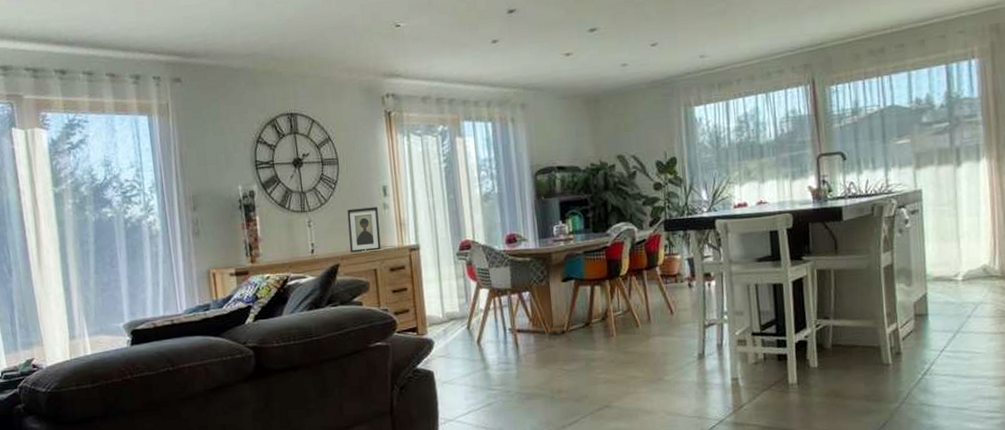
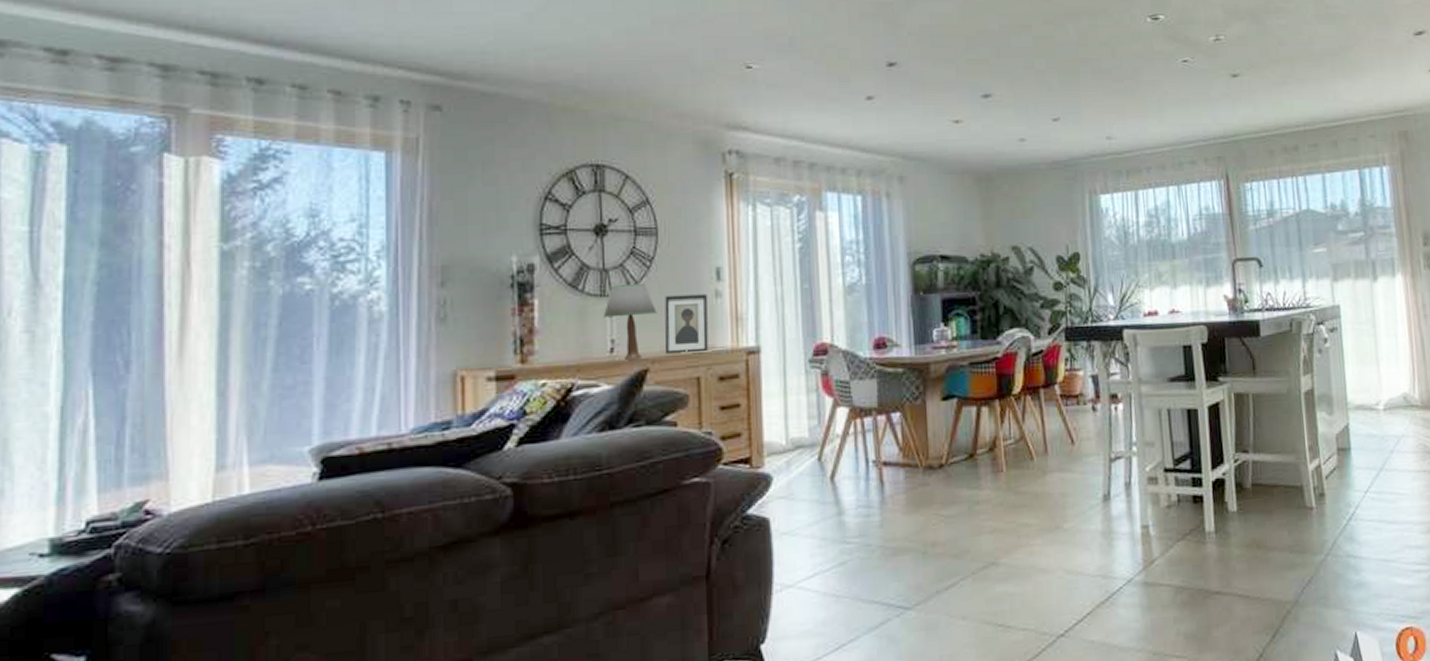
table lamp: none [305,200,342,258] -> present [604,282,657,360]

